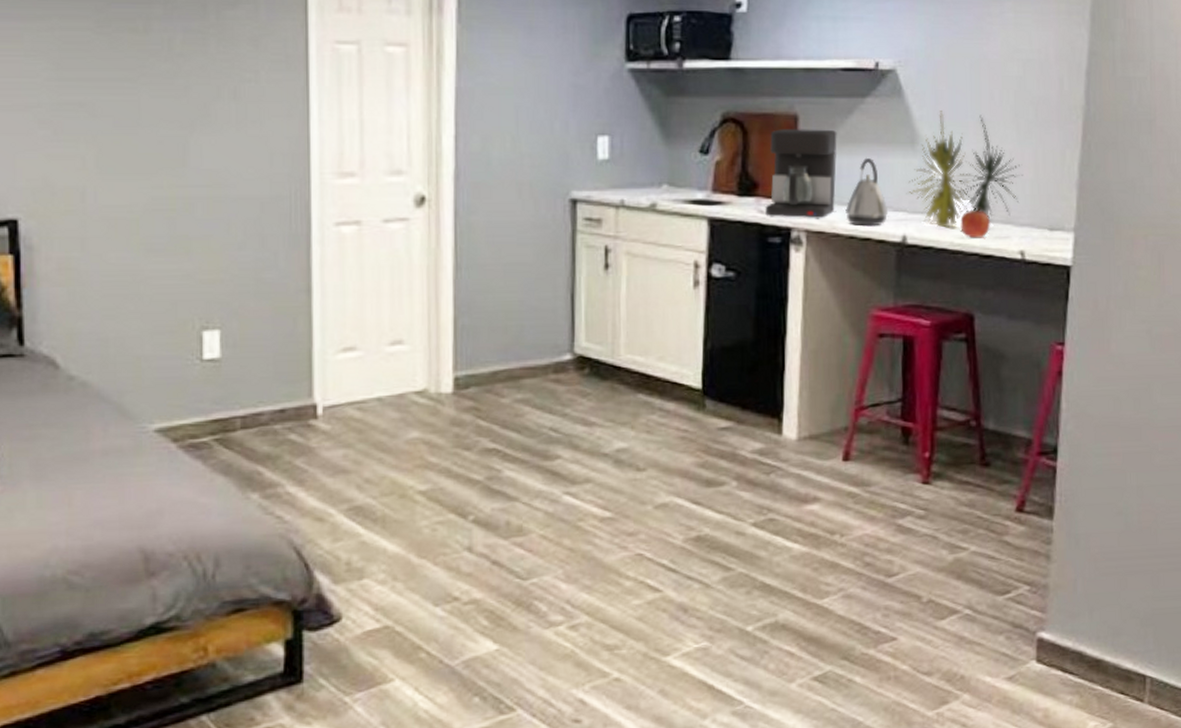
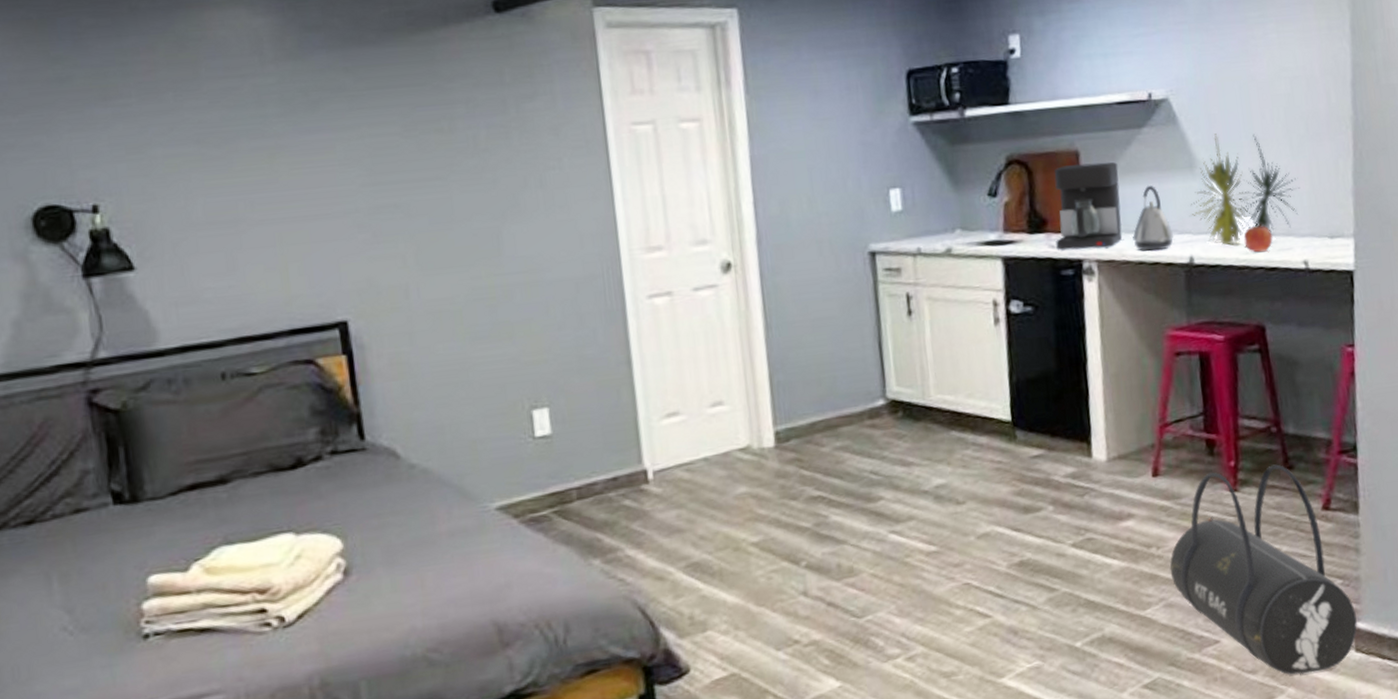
duffel bag: none [852,460,1041,681] -> present [1169,464,1357,675]

